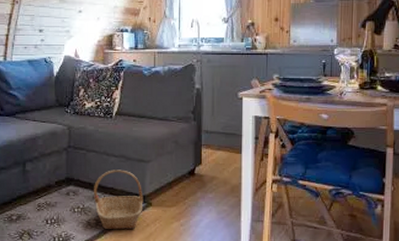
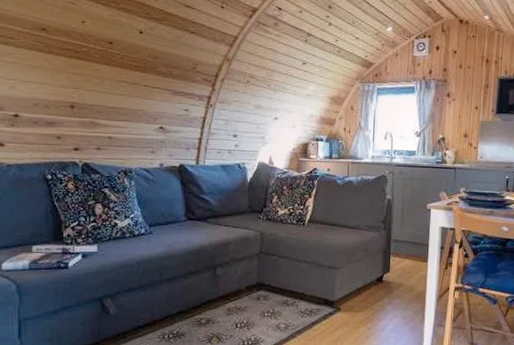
basket: present [93,170,143,229] -> none [283,275,333,333]

